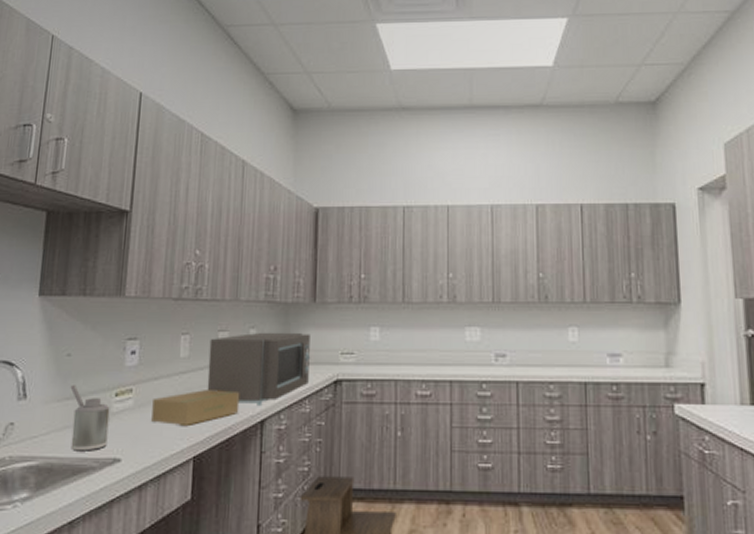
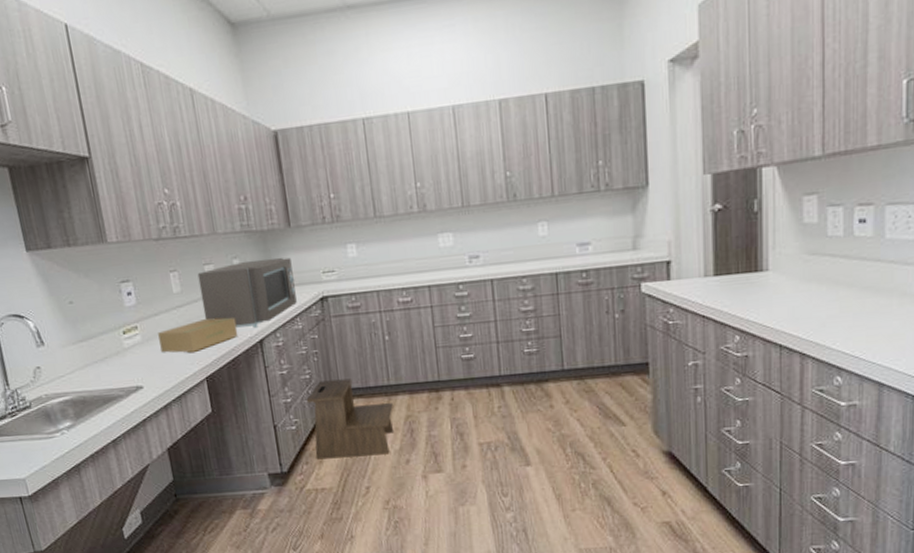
soap dispenser: present [70,385,110,451] -> none [80,328,127,384]

